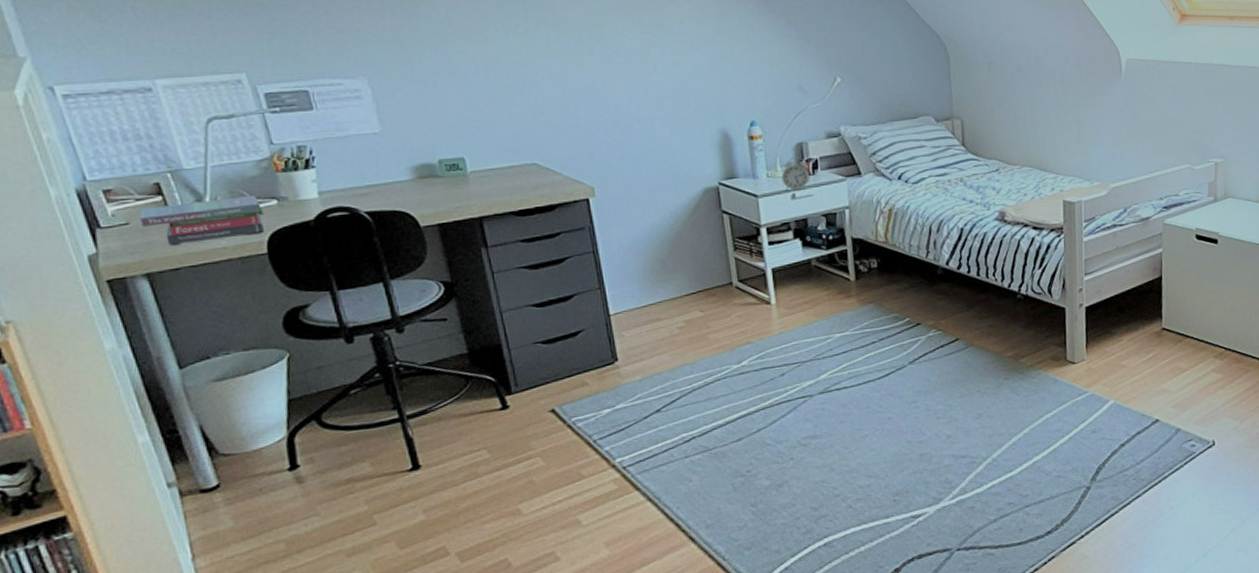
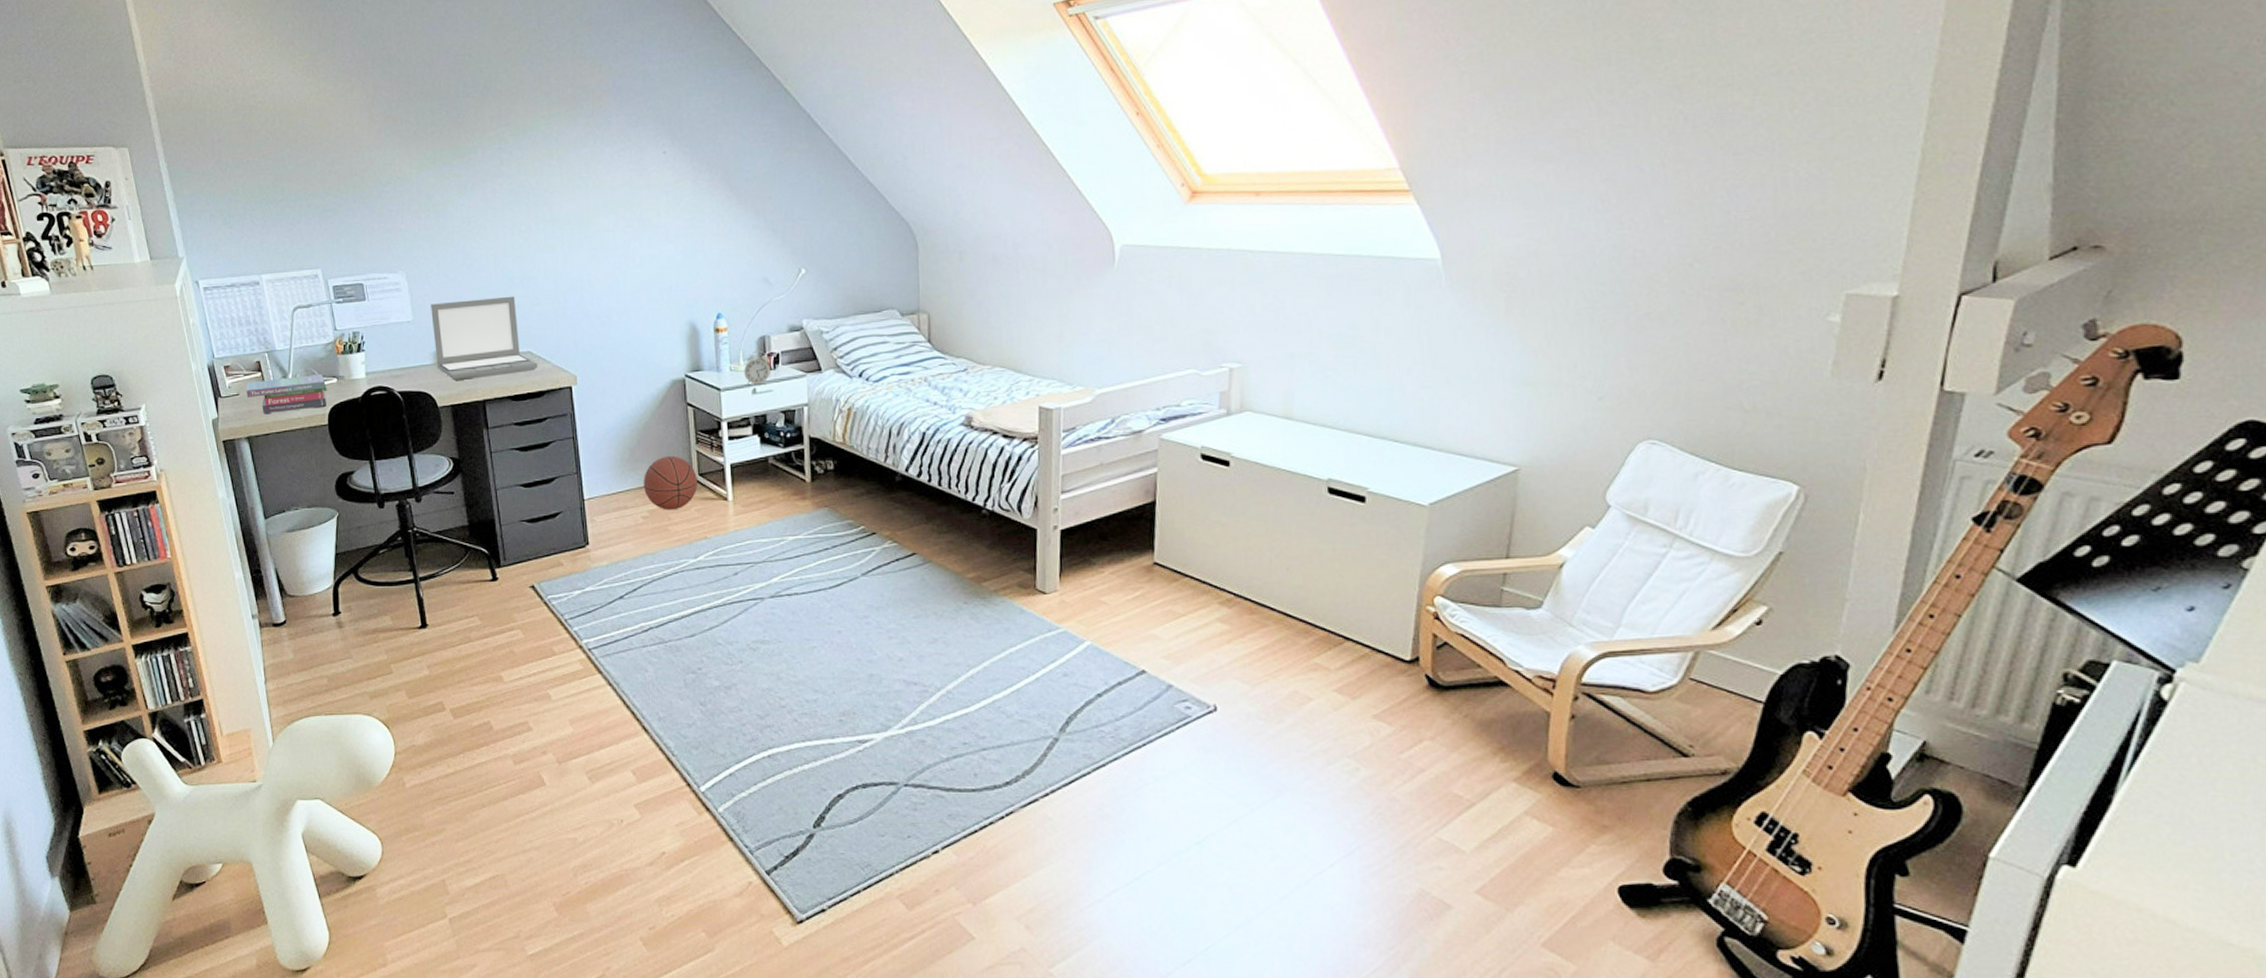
laptop: none [404,104,547,198] -> present [431,296,538,381]
basketball: none [677,263,738,319] -> present [643,455,698,511]

